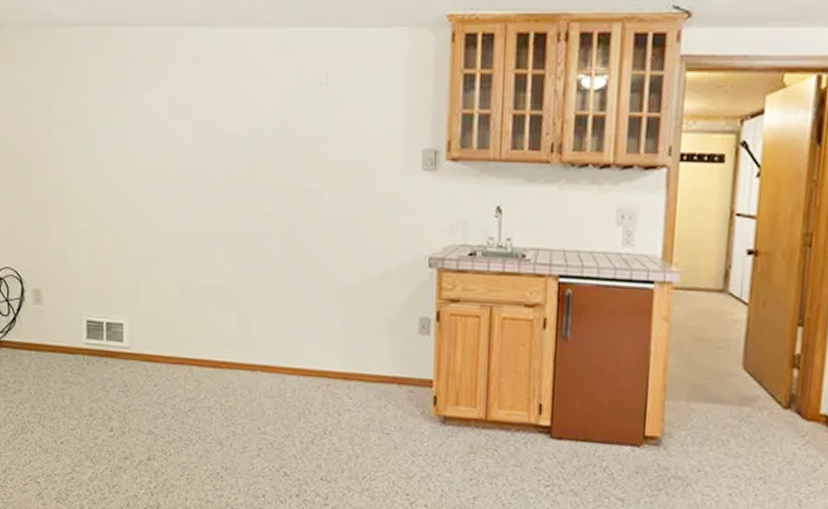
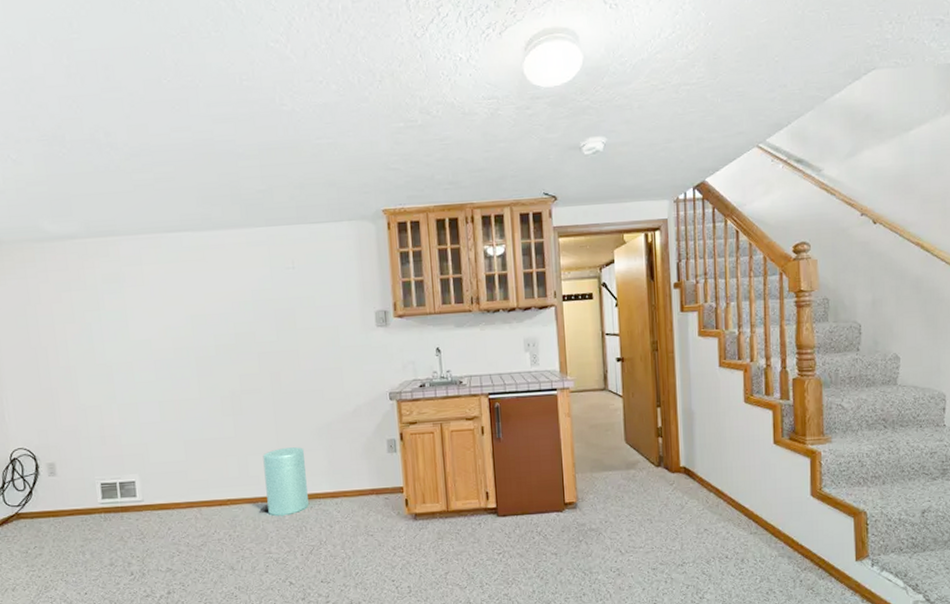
trash can: none [259,309,317,392] -> present [260,447,309,516]

